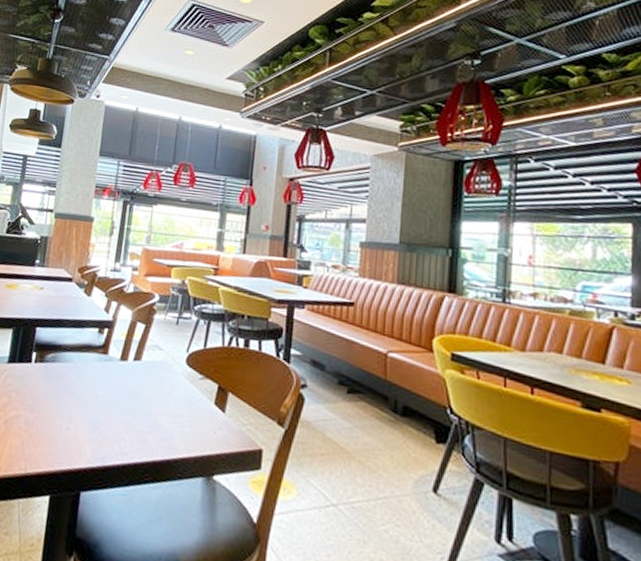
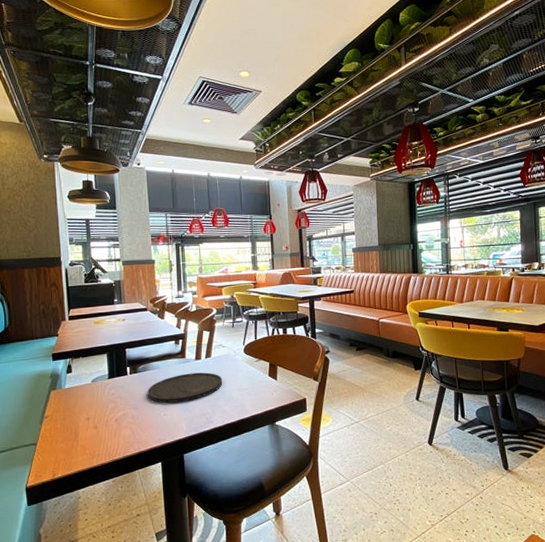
plate: none [50,376,151,416] -> present [147,372,223,403]

